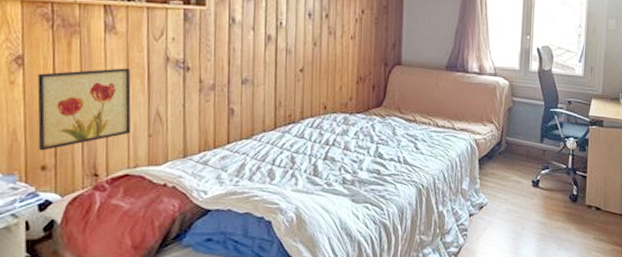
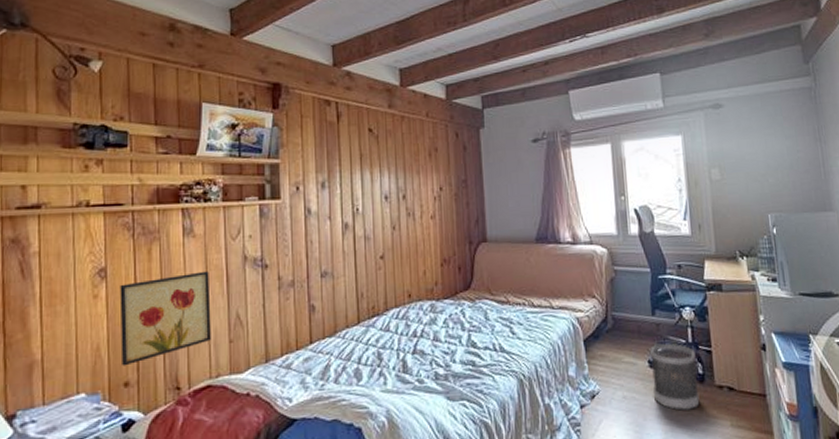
wastebasket: none [533,167,573,224] -> present [650,343,700,411]

